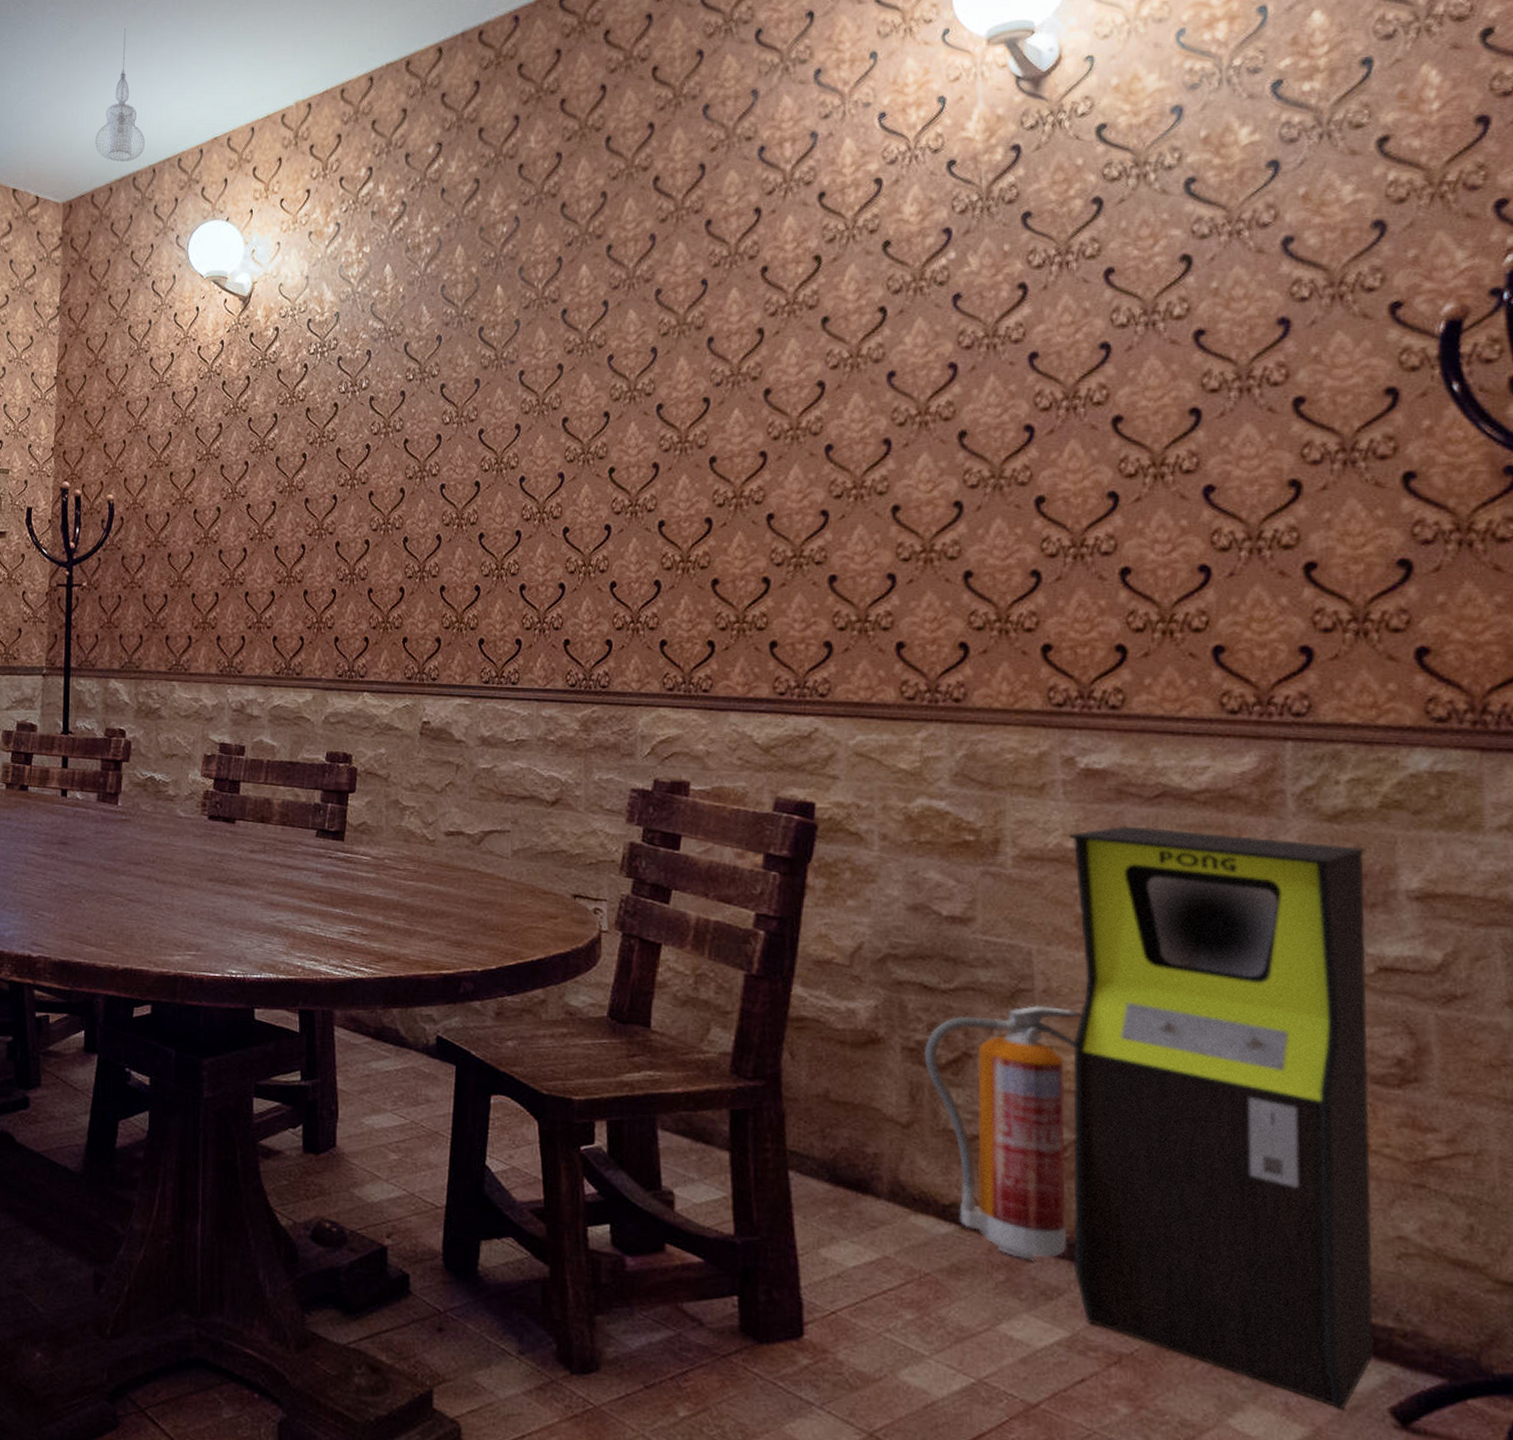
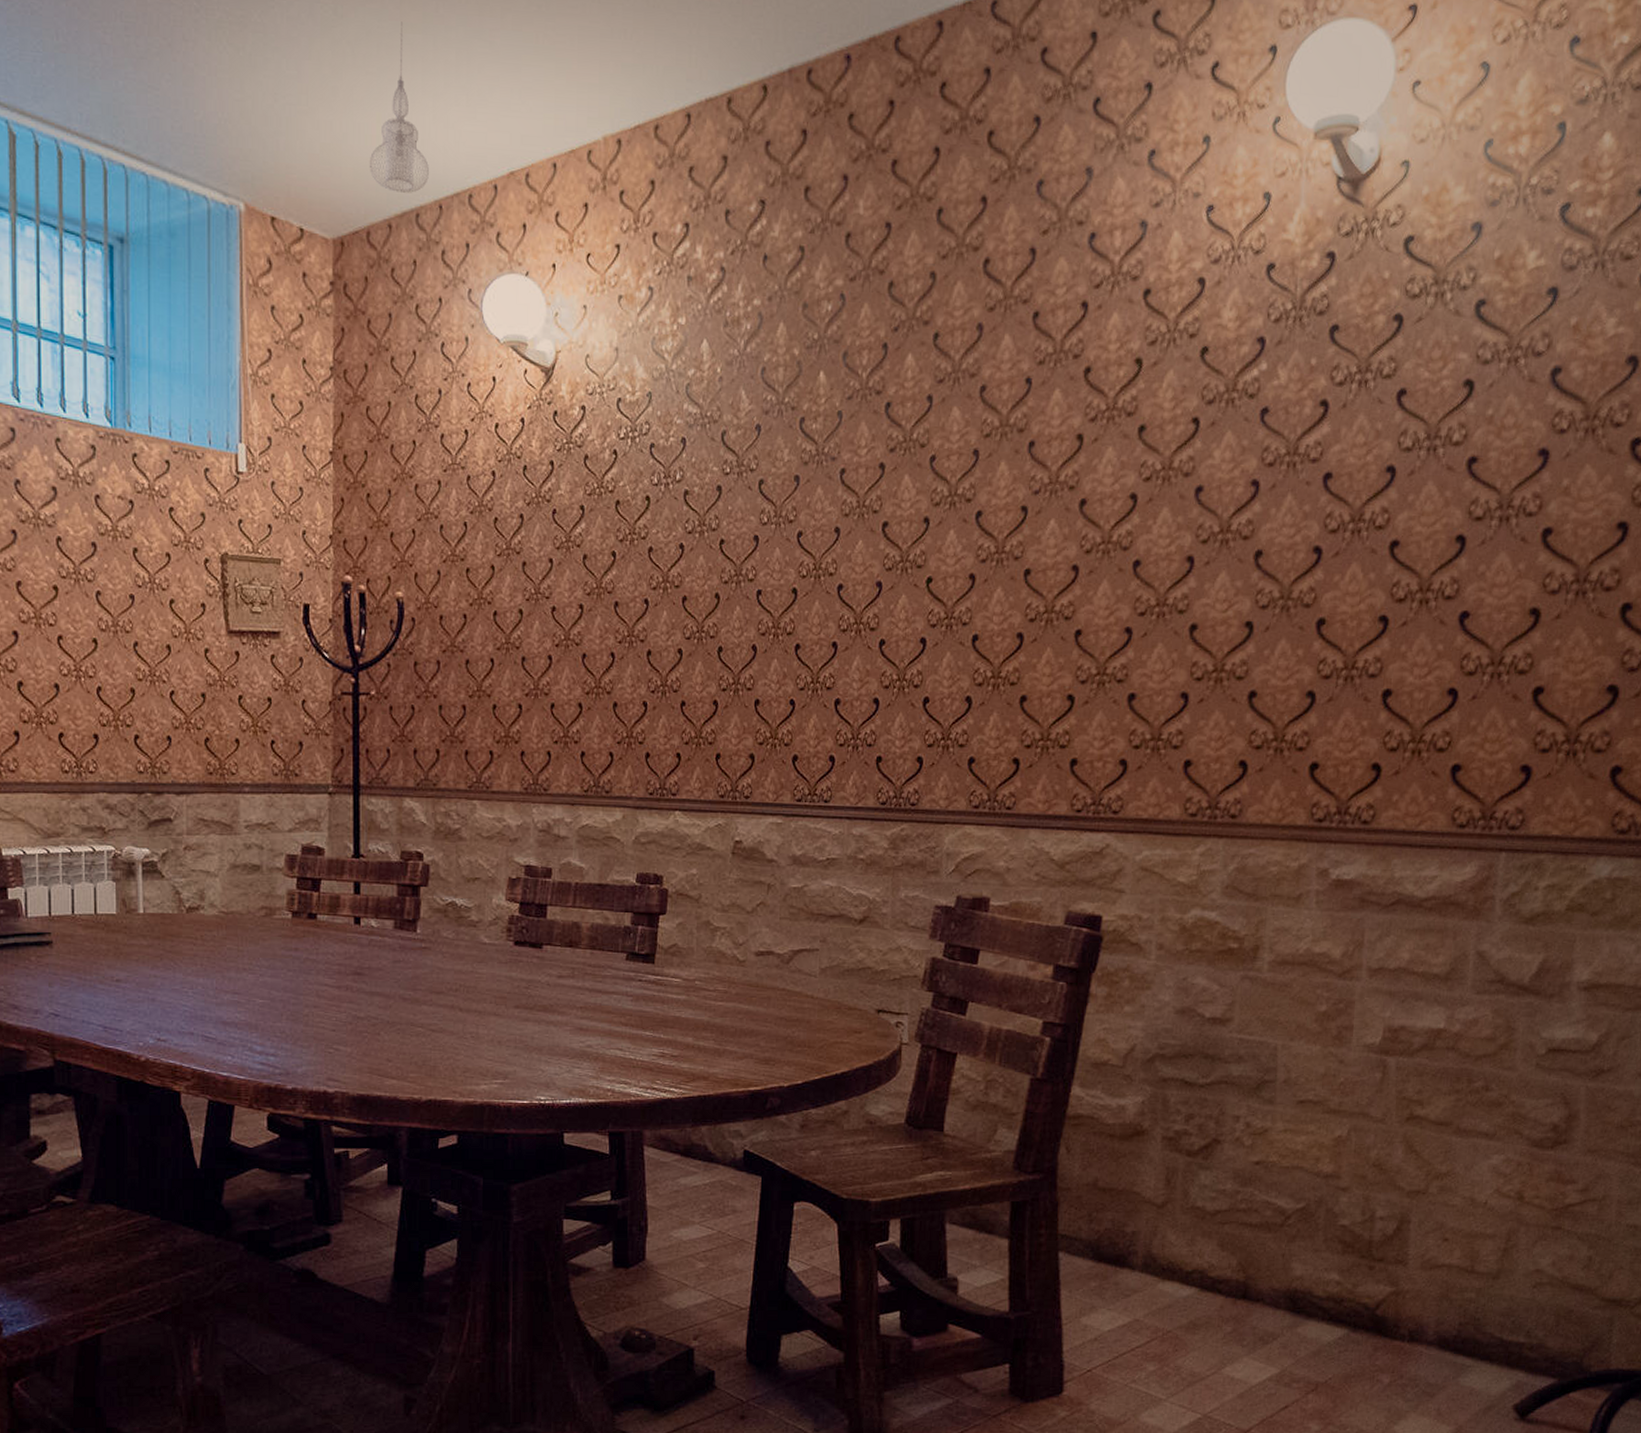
fire extinguisher: present [925,1005,1080,1261] -> none [1181,1095,1312,1313]
storage cabinet: present [1069,825,1375,1411] -> none [1287,931,1551,1411]

